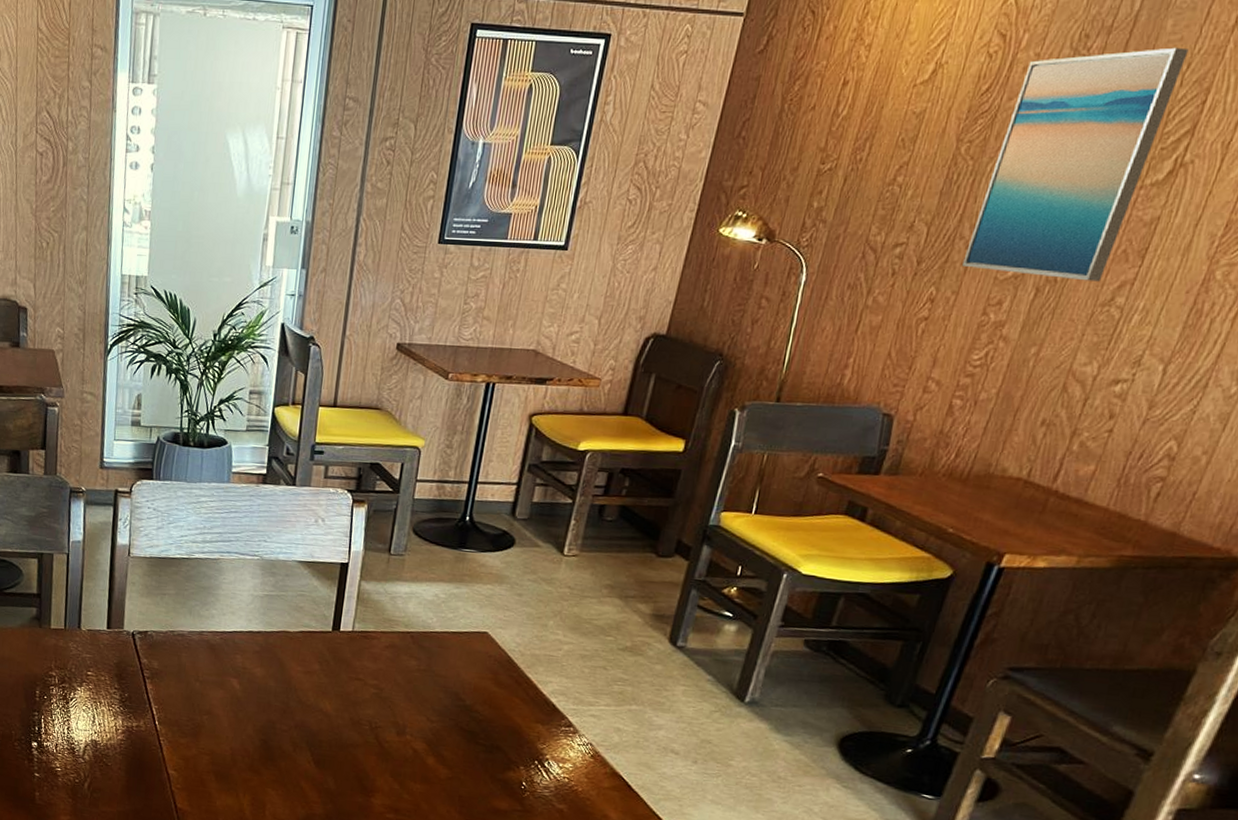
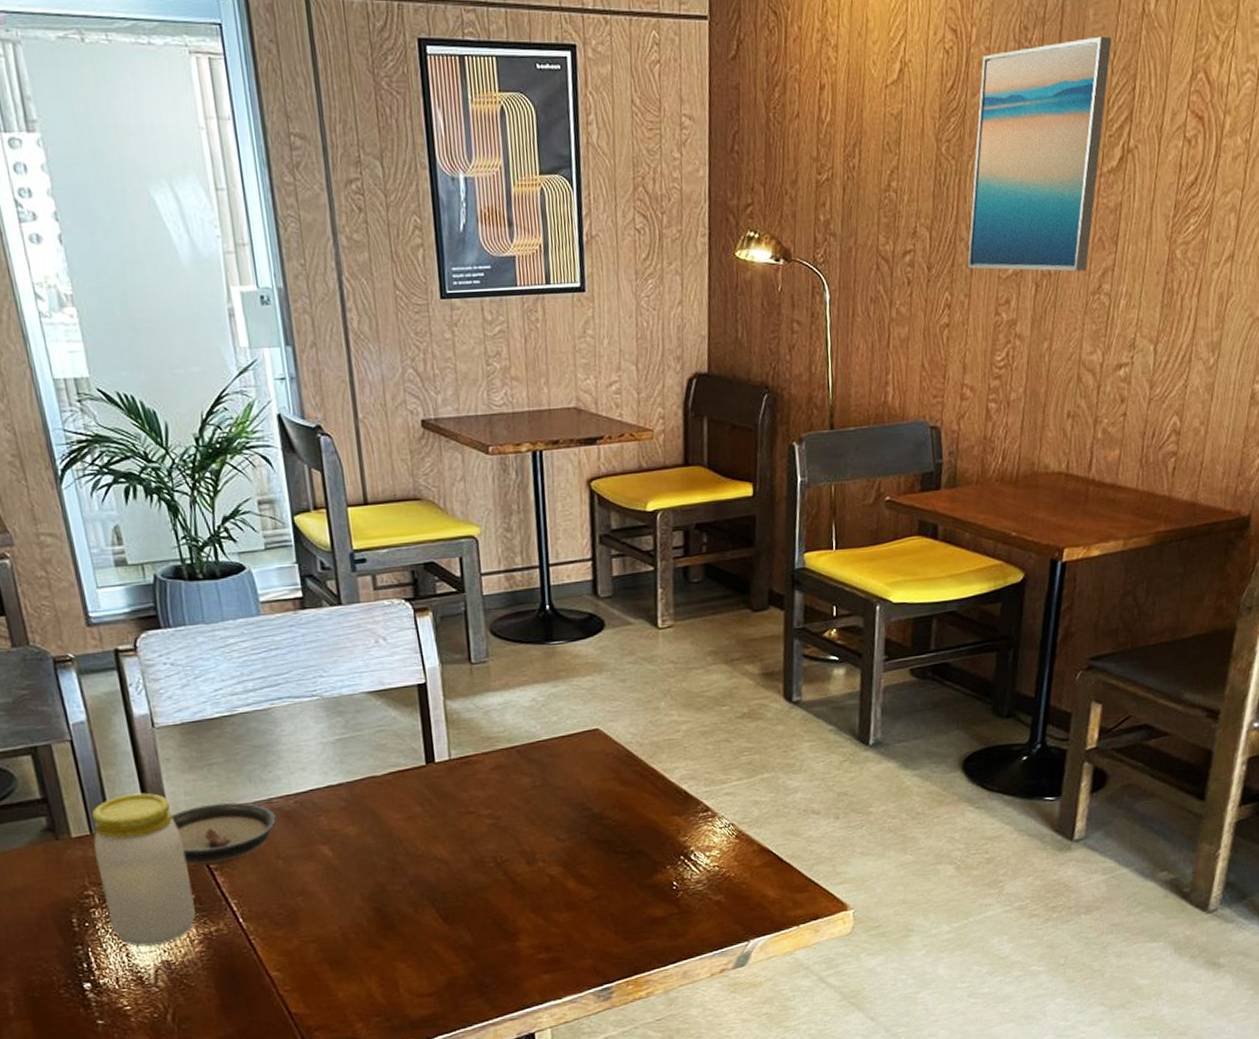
jar: none [62,604,129,727] -> present [92,793,197,947]
saucer: none [125,625,203,675] -> present [171,802,276,866]

